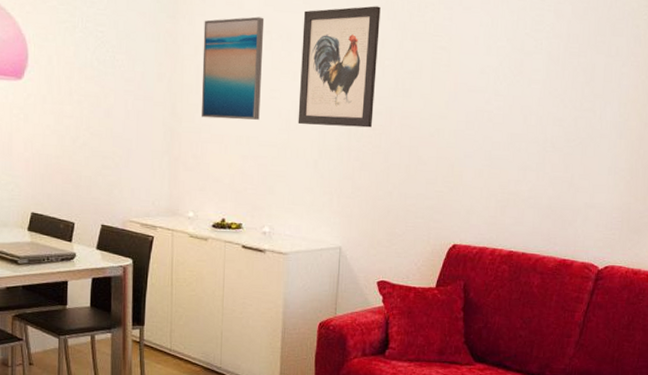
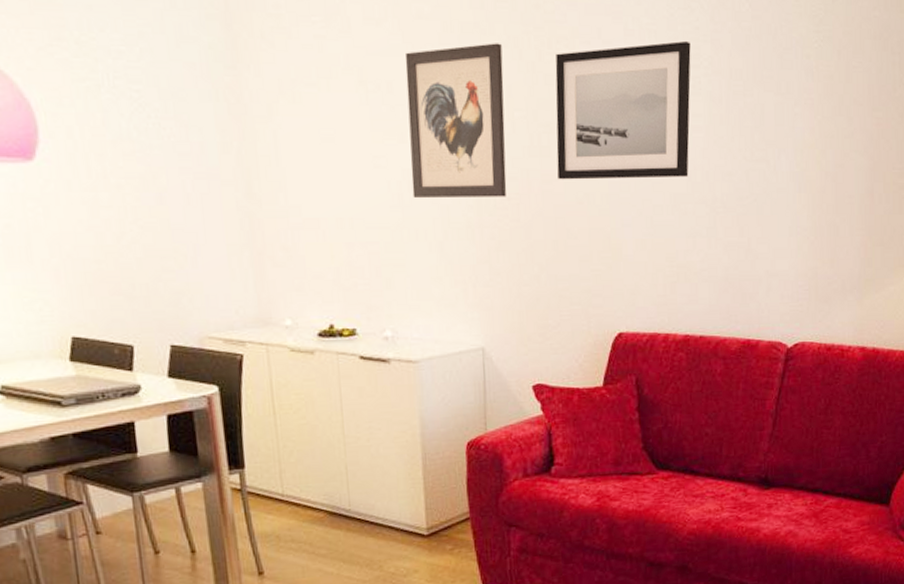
wall art: present [201,16,265,120] -> none [275,62,363,197]
wall art: none [415,9,536,121] -> present [555,40,691,180]

